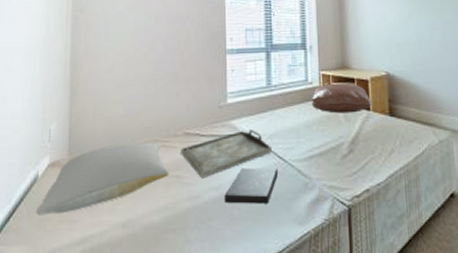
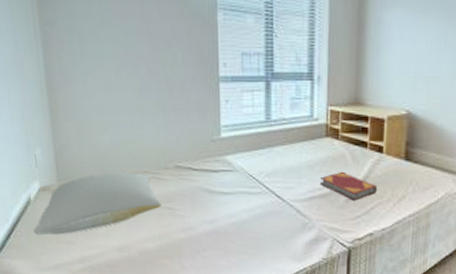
serving tray: present [181,130,271,179] -> none [172,166,269,212]
book: present [224,167,278,204] -> none [219,204,275,240]
pillow: present [311,83,373,114] -> none [315,121,387,155]
hardback book: none [318,130,370,157] -> present [320,172,378,201]

